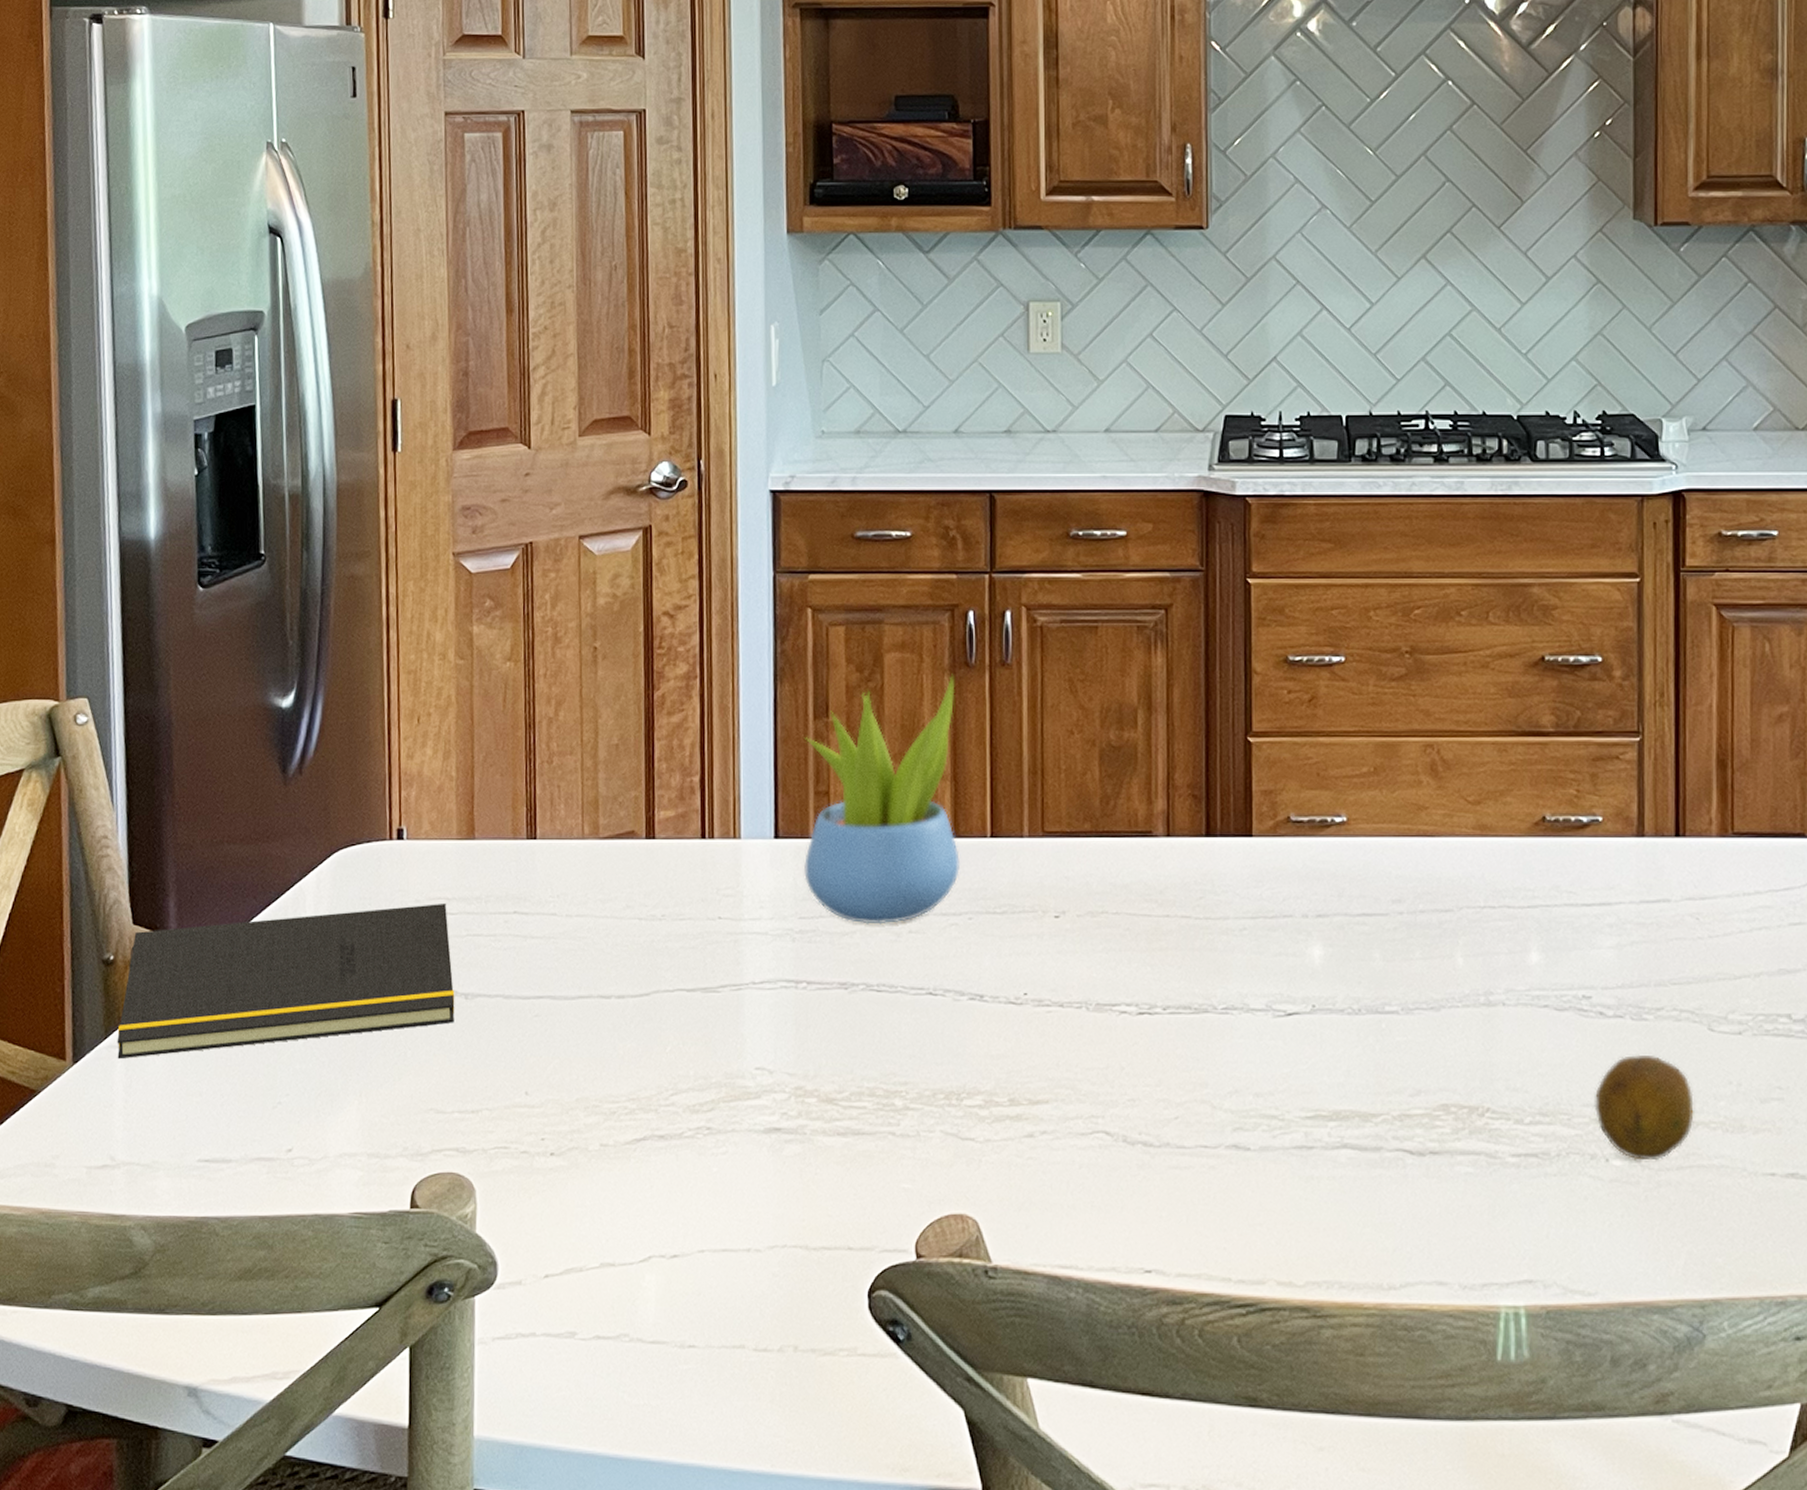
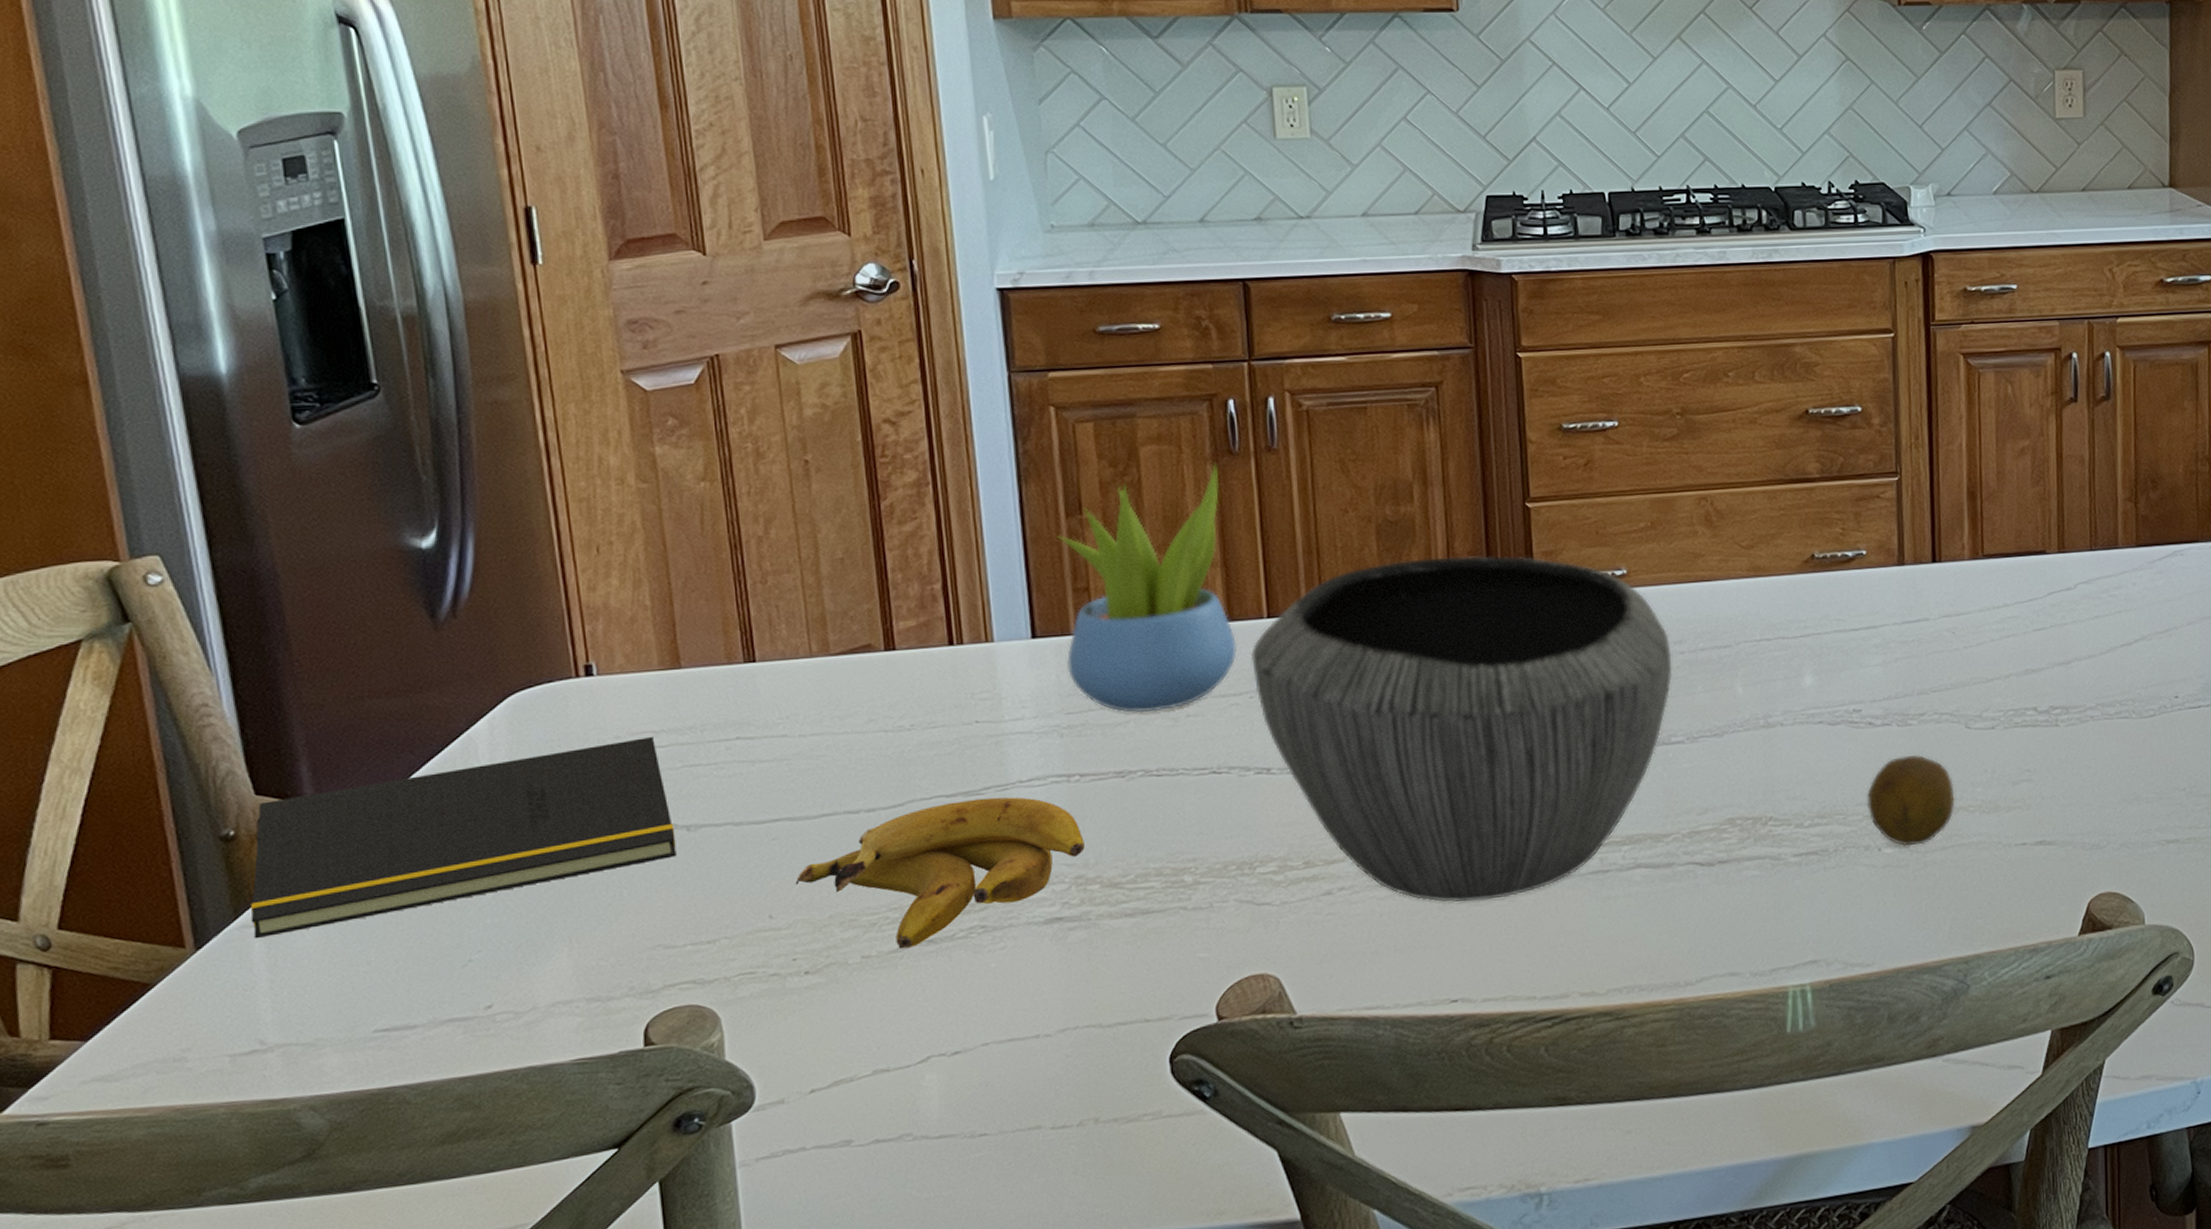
banana: none [550,996,806,1142] -> present [795,797,1085,949]
bowl: none [972,788,1390,1164] -> present [1250,555,1673,903]

